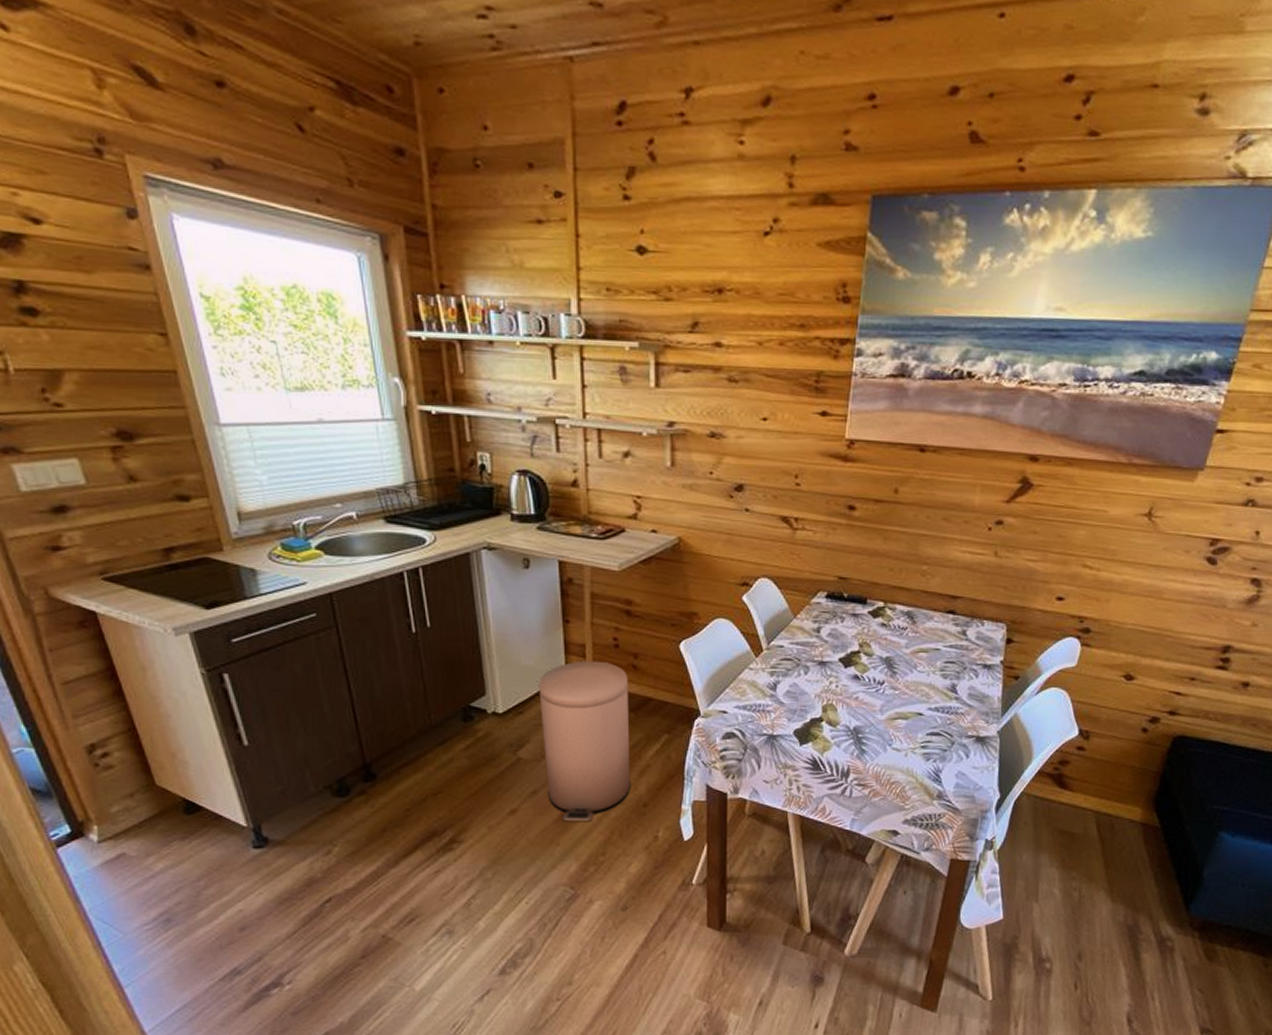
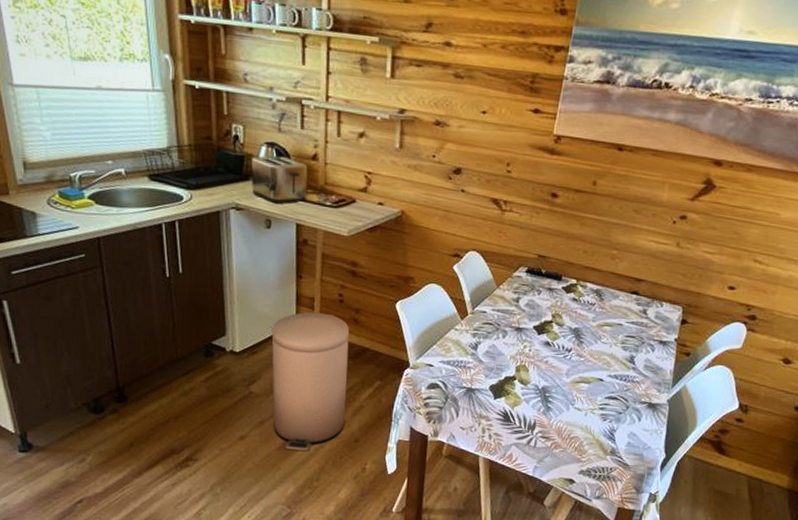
toaster: none [502,485,569,541] -> present [251,155,308,205]

